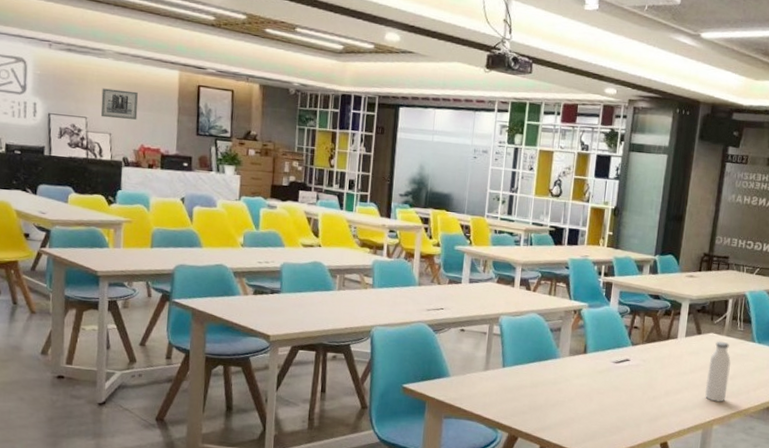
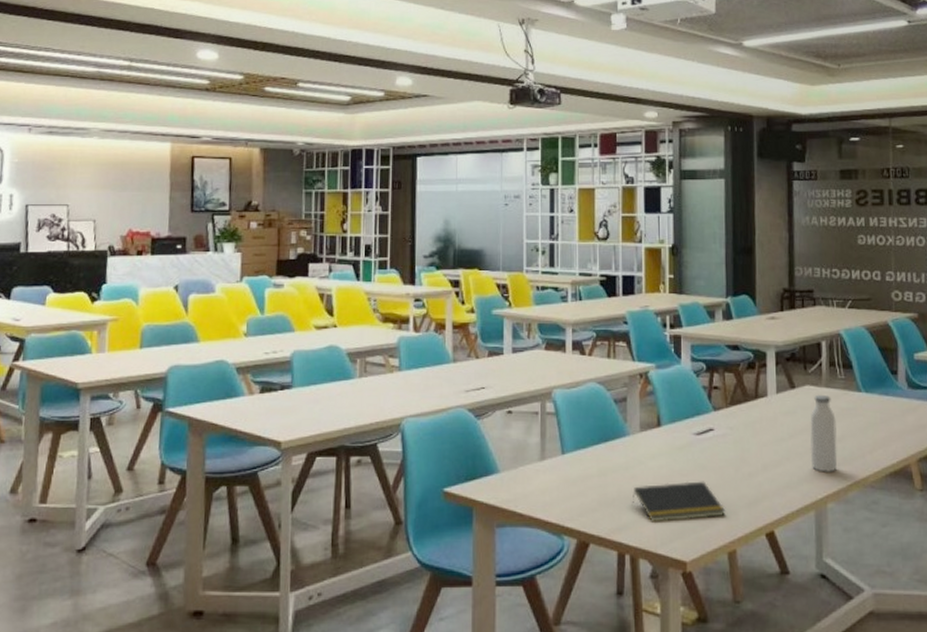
wall art: present [100,88,138,120] -> none [84,170,126,203]
notepad: none [555,397,631,428] -> present [631,481,726,522]

